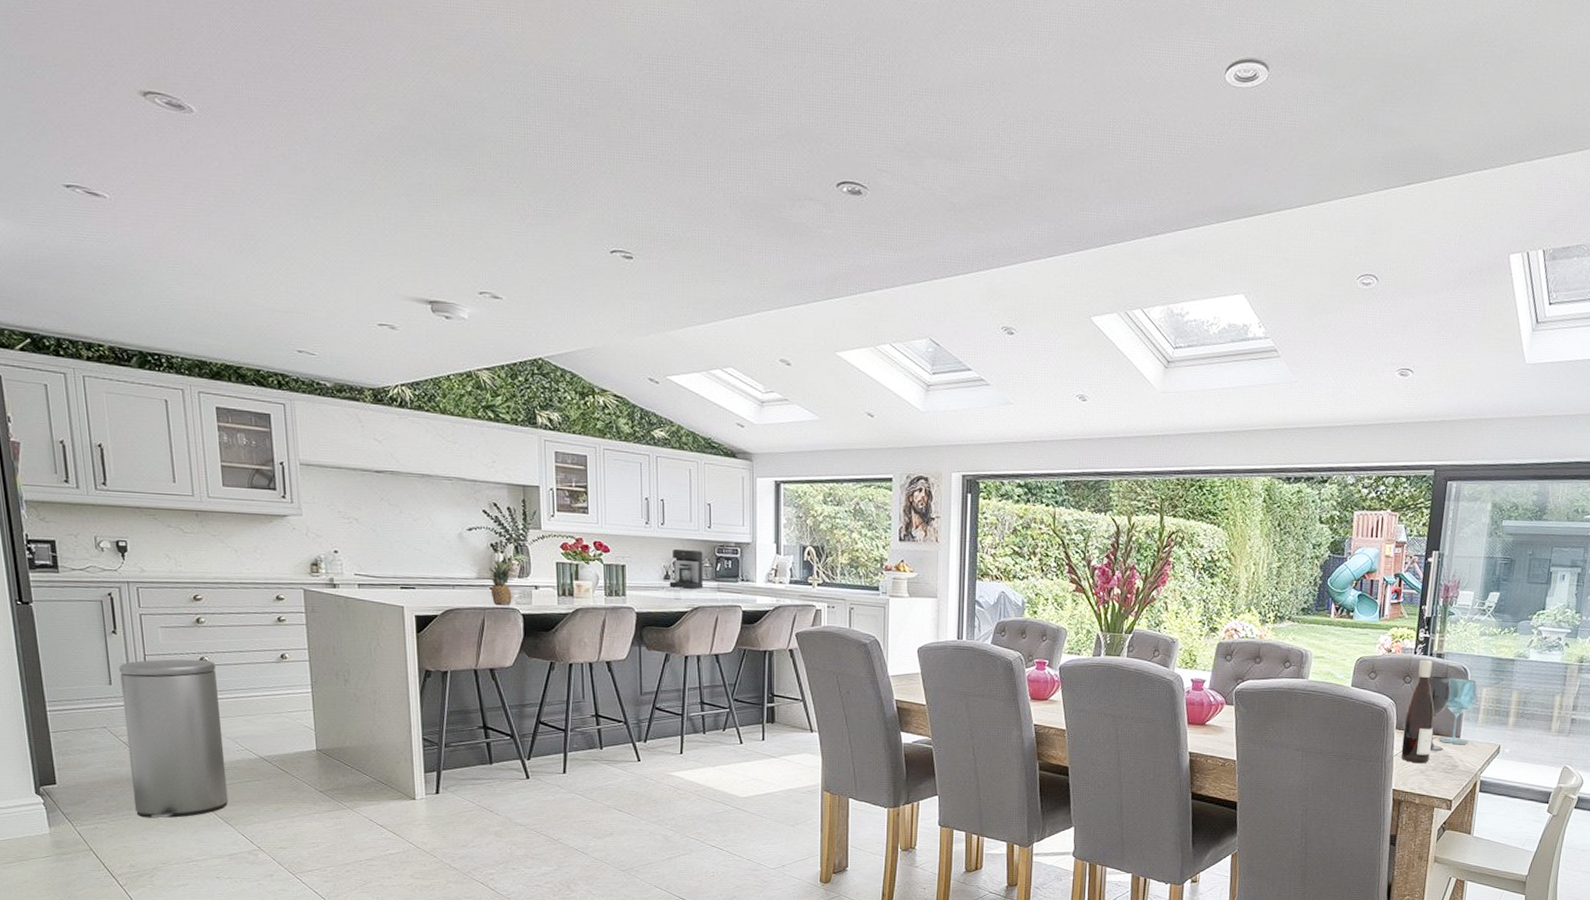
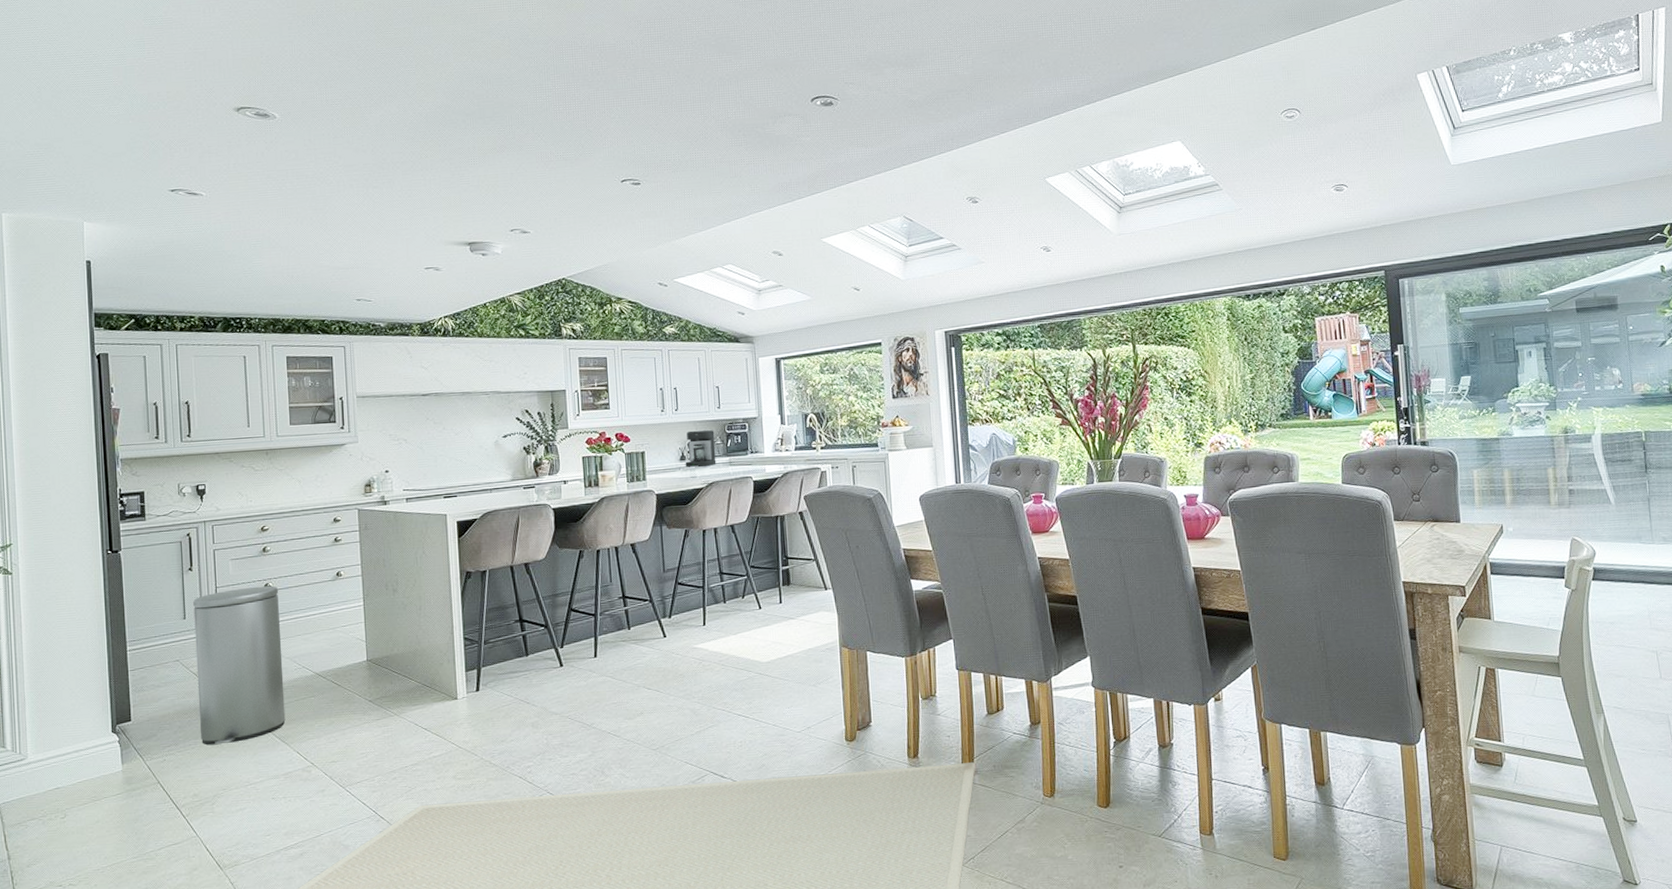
fruit: present [488,558,515,605] -> none [521,460,546,503]
bottle: present [1401,659,1435,764] -> none [1400,448,1434,552]
wine glass: present [1428,675,1452,750] -> none [1417,463,1446,537]
wine glass: present [1439,678,1478,744] -> none [1437,462,1471,529]

